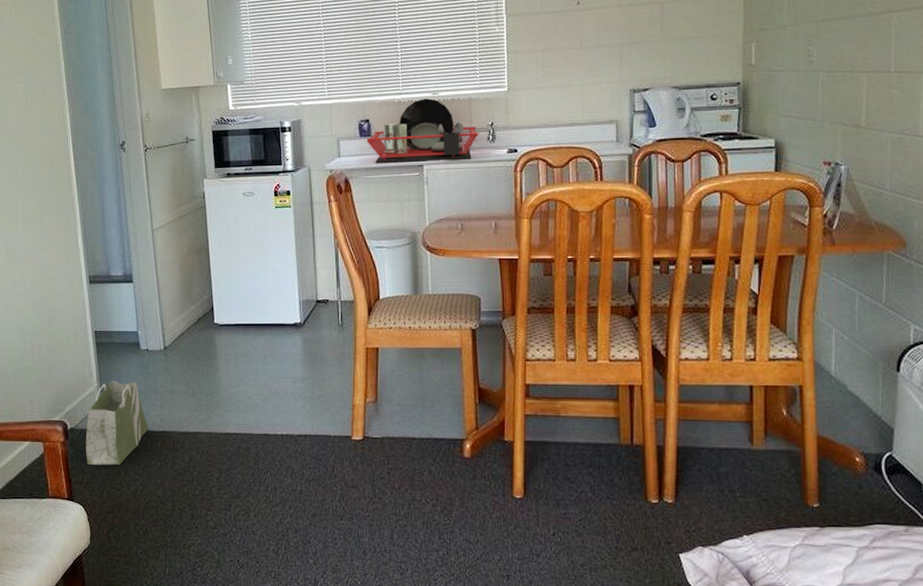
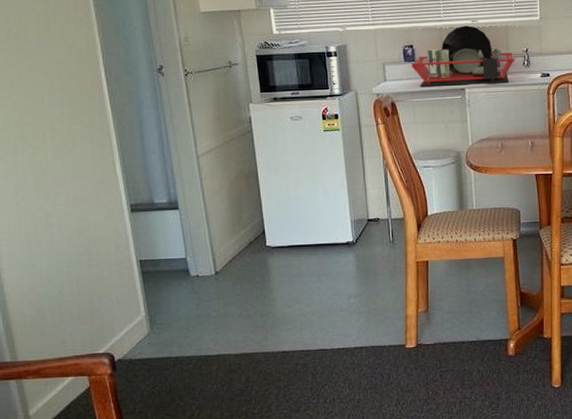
grocery bag: present [85,380,149,466] -> none [135,308,203,394]

